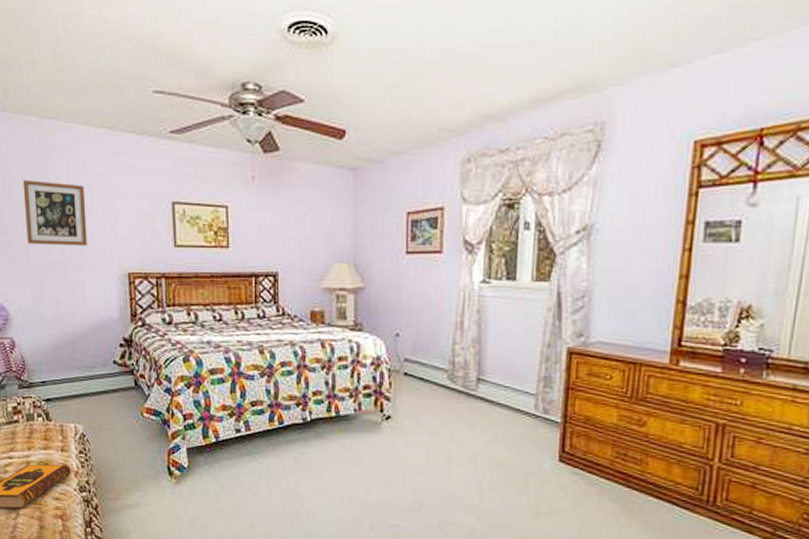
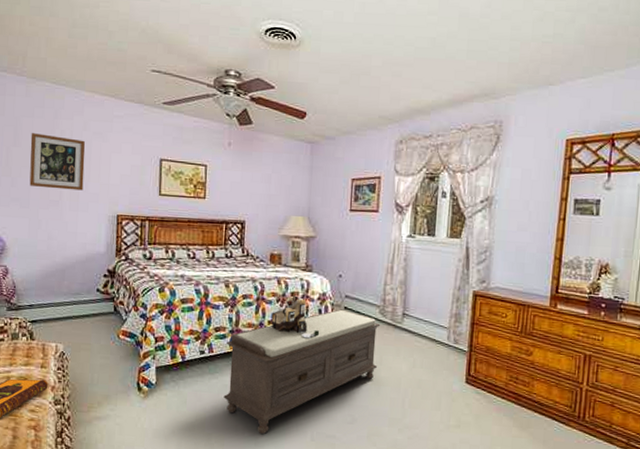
bench: none [266,375,450,523] -> present [223,309,381,434]
ruined building: none [315,361,375,412] -> present [270,295,320,339]

